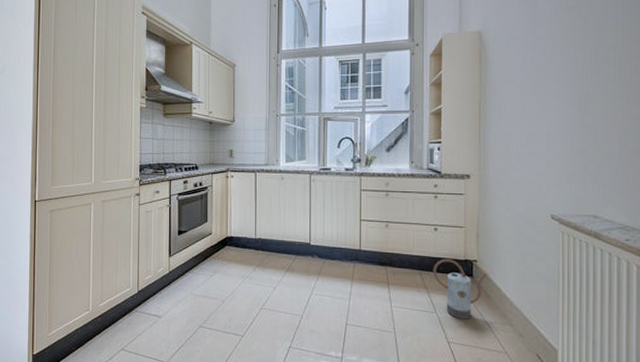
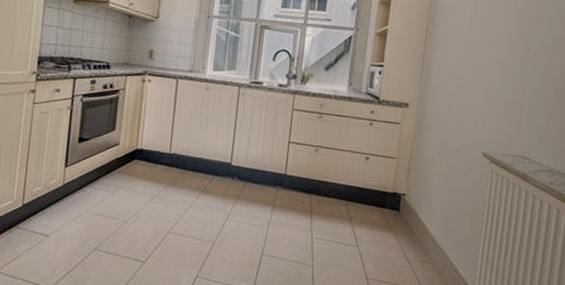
watering can: present [433,259,488,320] -> none [359,190,414,255]

